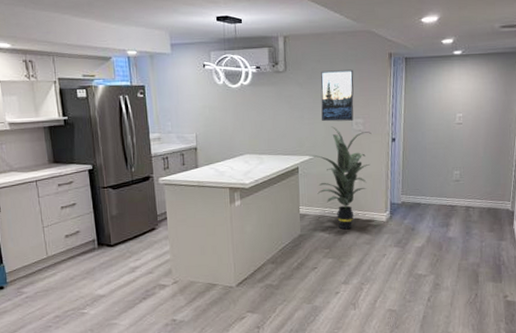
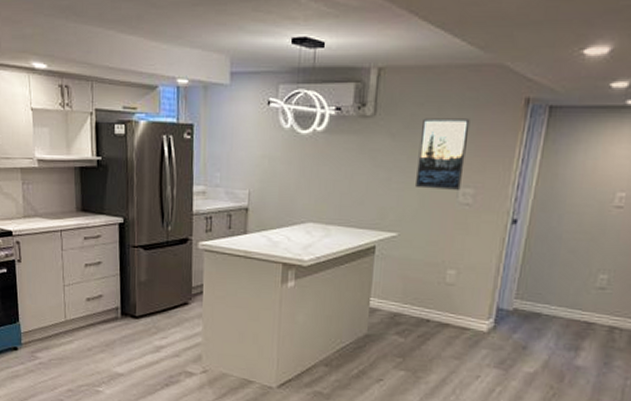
indoor plant: present [308,126,372,230] -> none [391,195,484,336]

